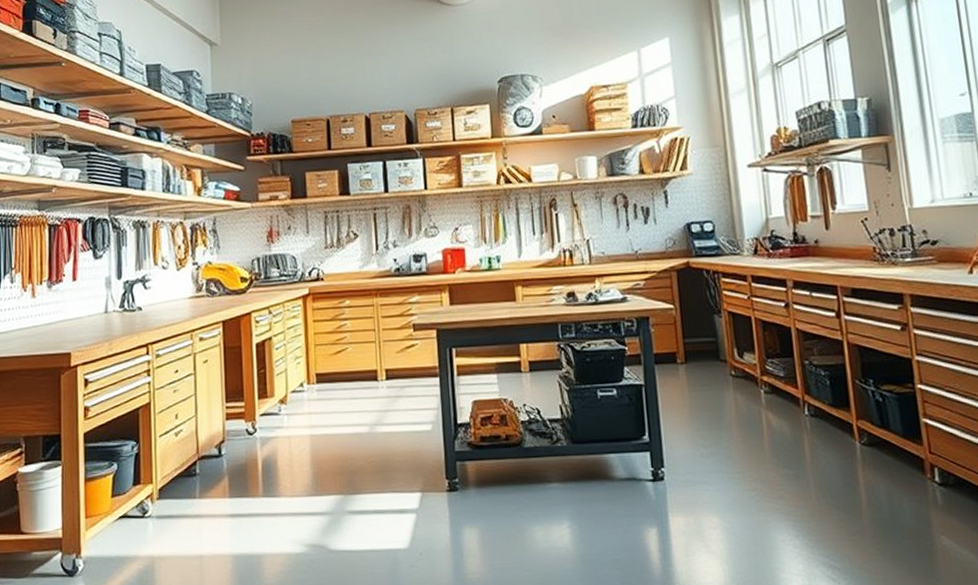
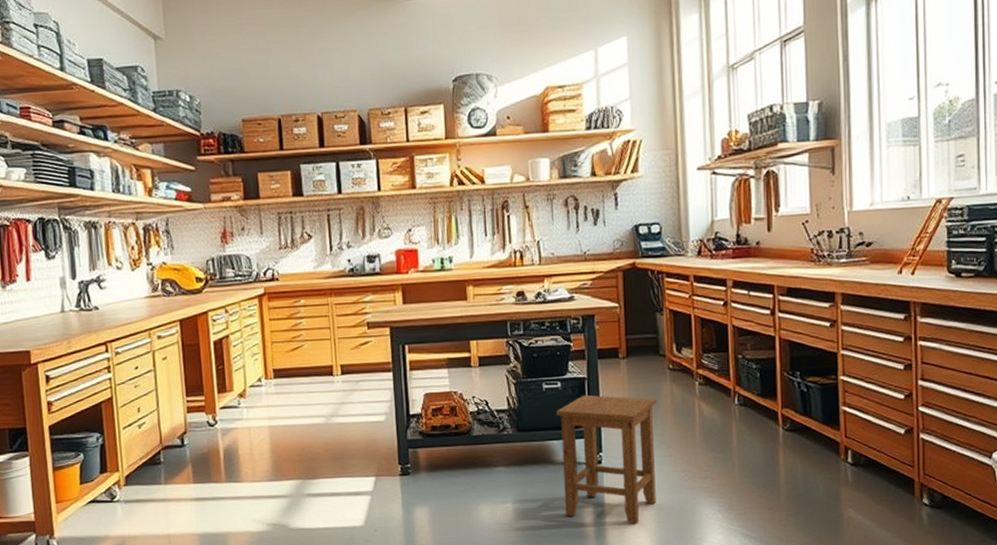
stool: none [612,403,726,552] -> present [555,395,657,525]

